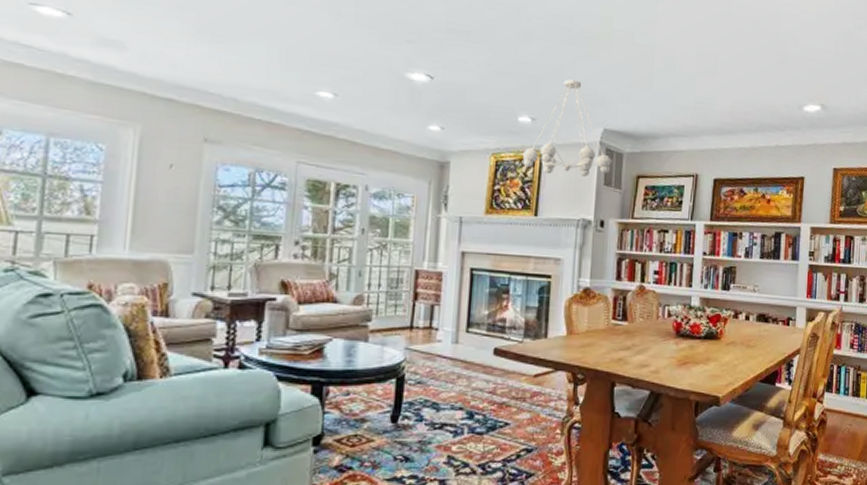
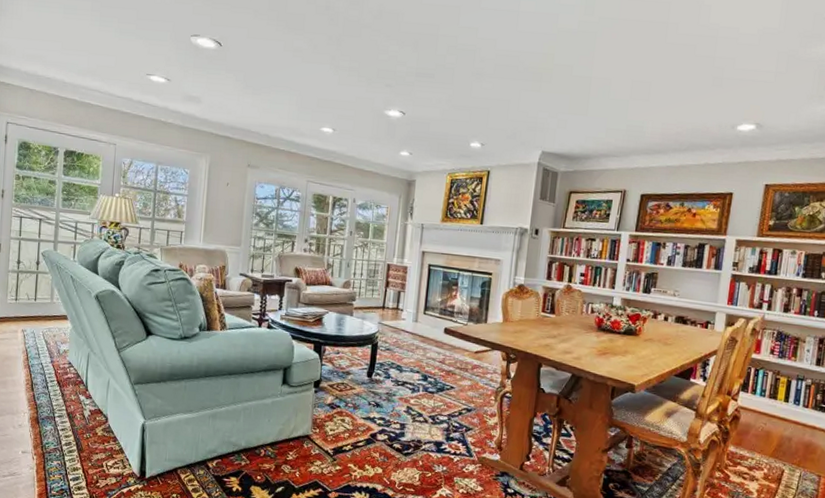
chandelier: present [522,79,613,177] -> none [472,110,549,192]

